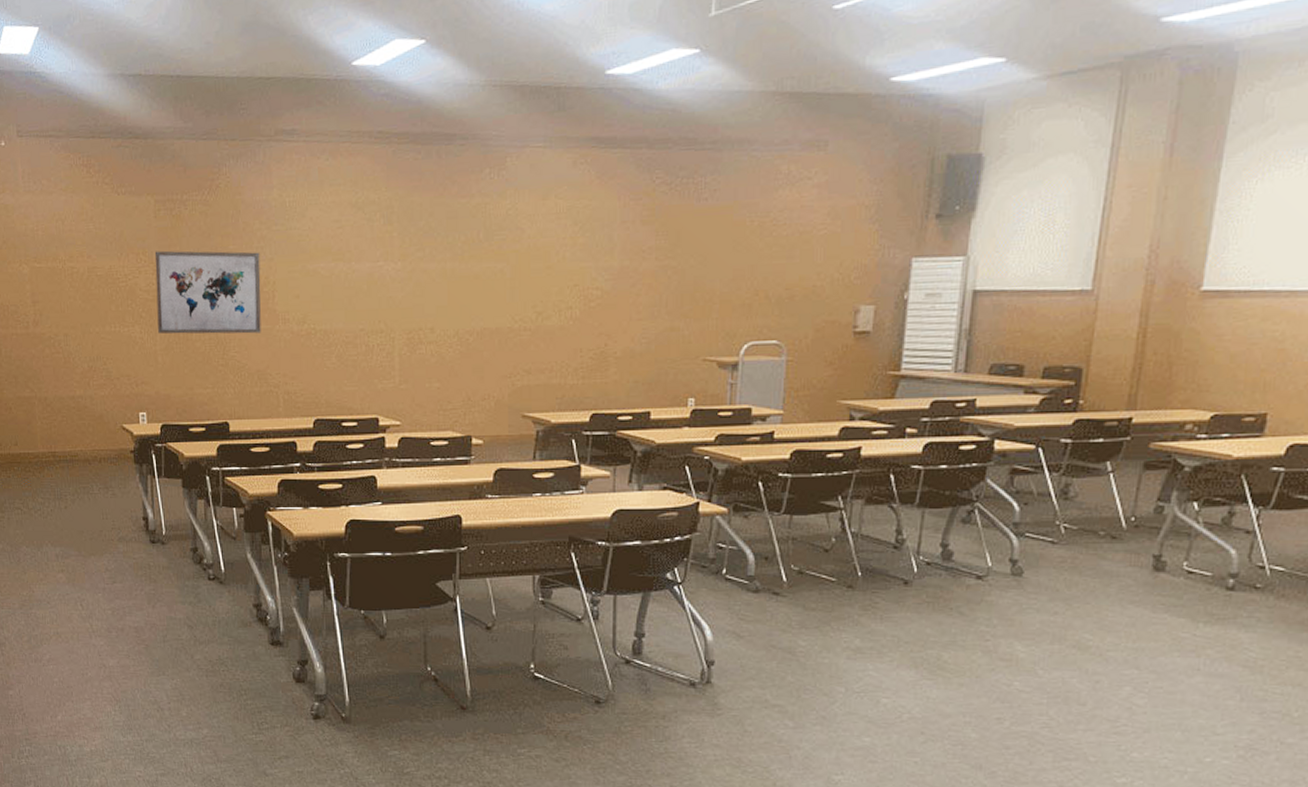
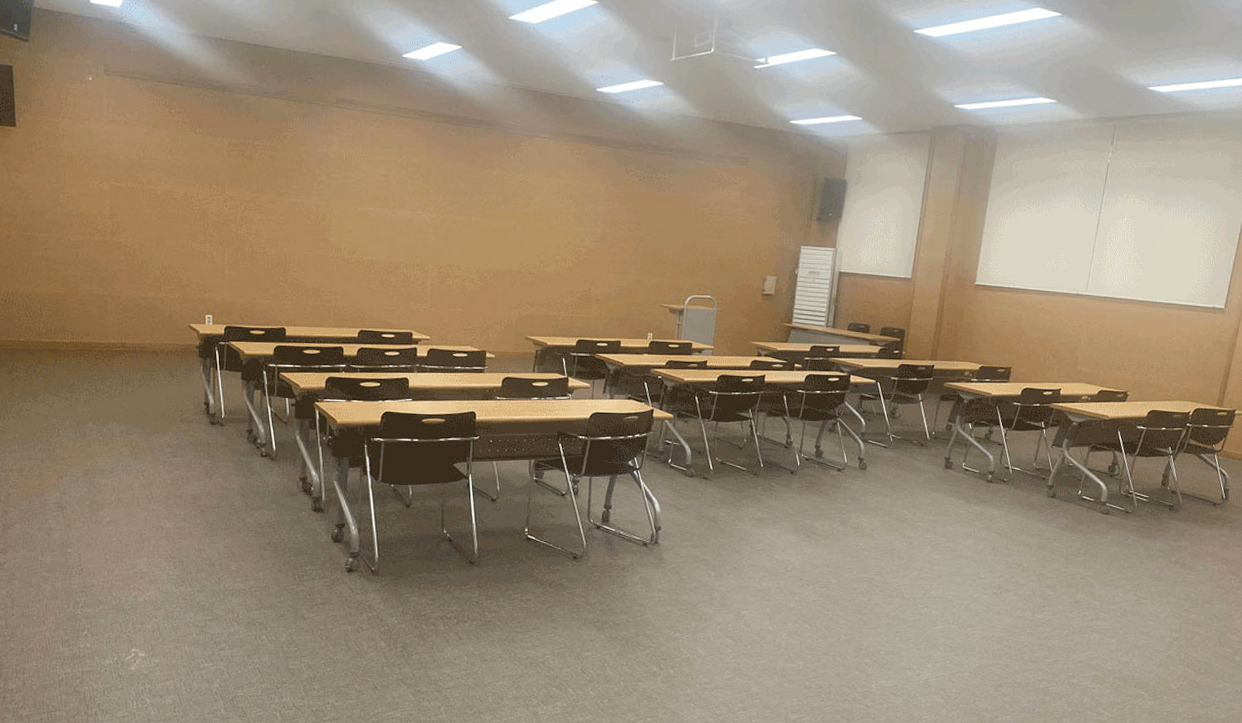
wall art: present [154,250,261,334] -> none [226,183,319,258]

